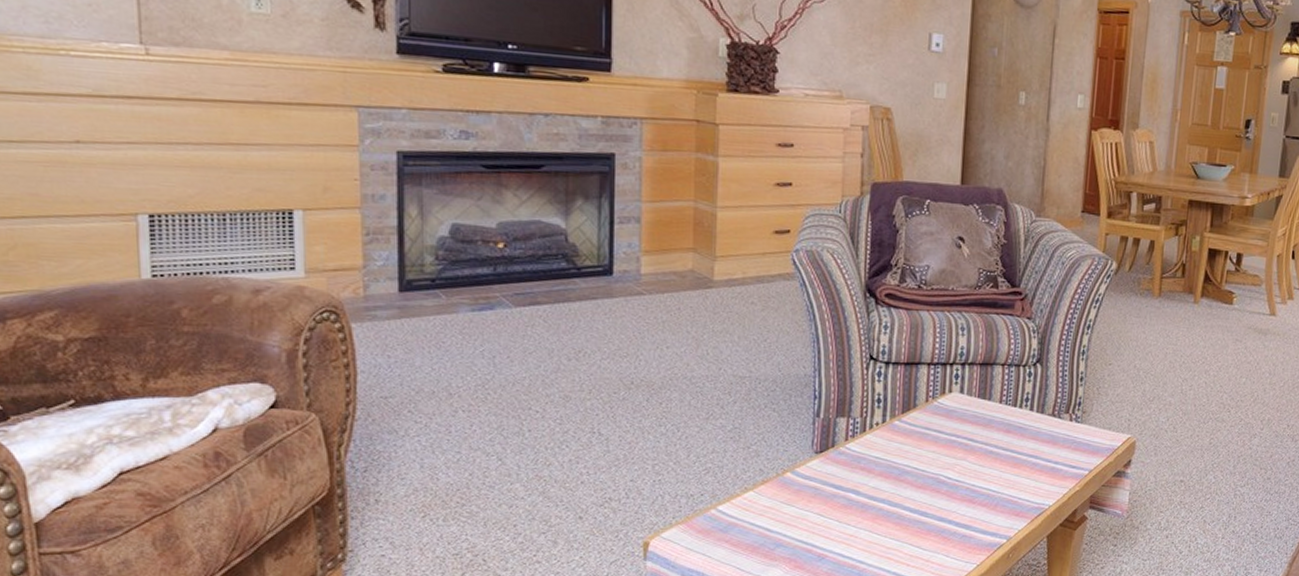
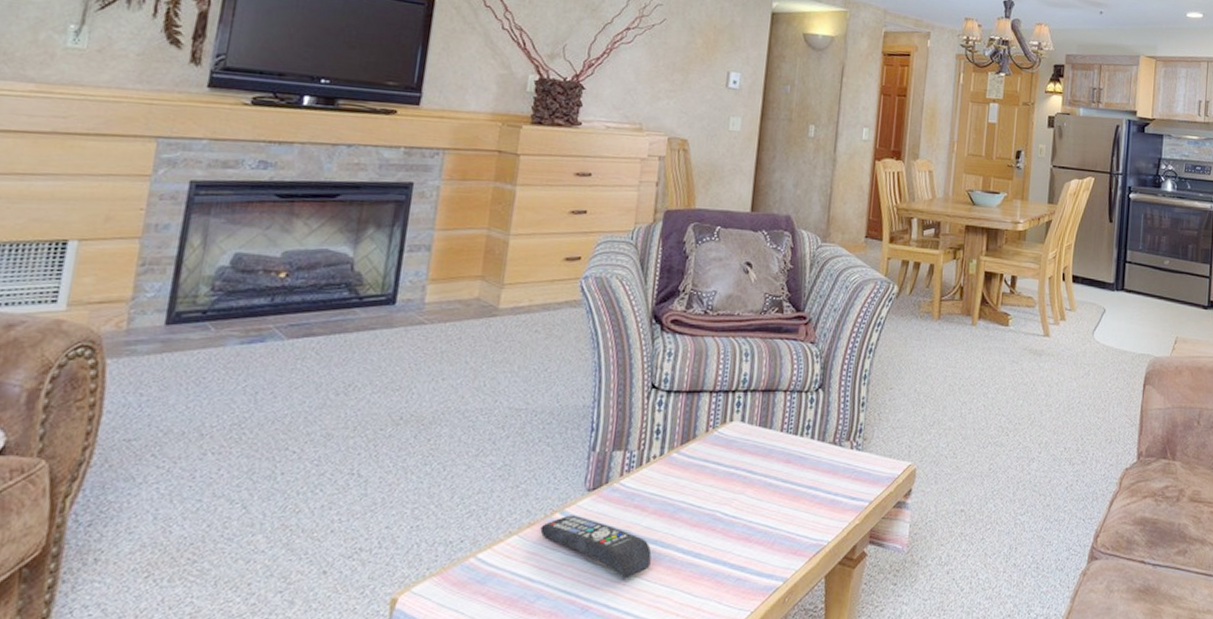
remote control: none [774,474,880,533] -> present [540,515,652,579]

